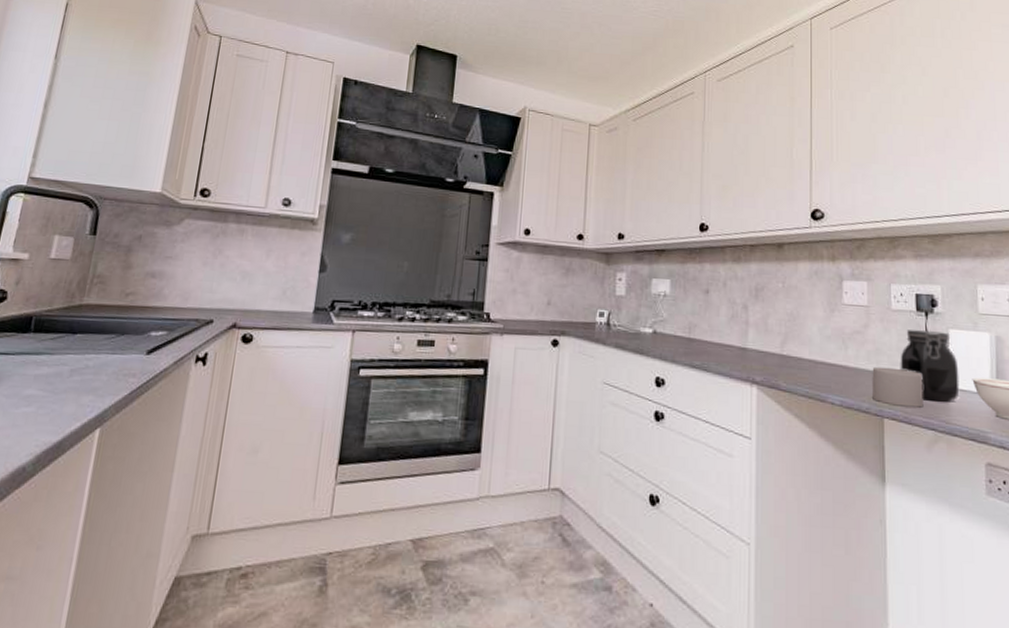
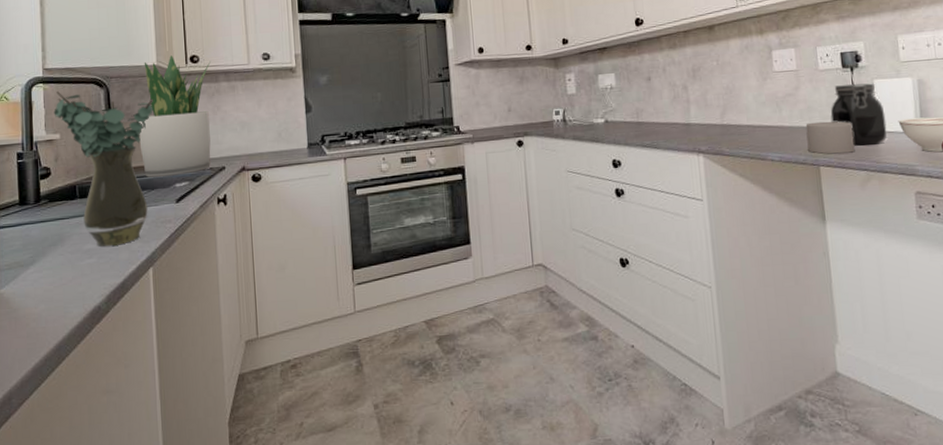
vase: none [28,205,148,396] -> present [53,91,154,248]
planter: none [117,185,223,323] -> present [138,55,211,178]

